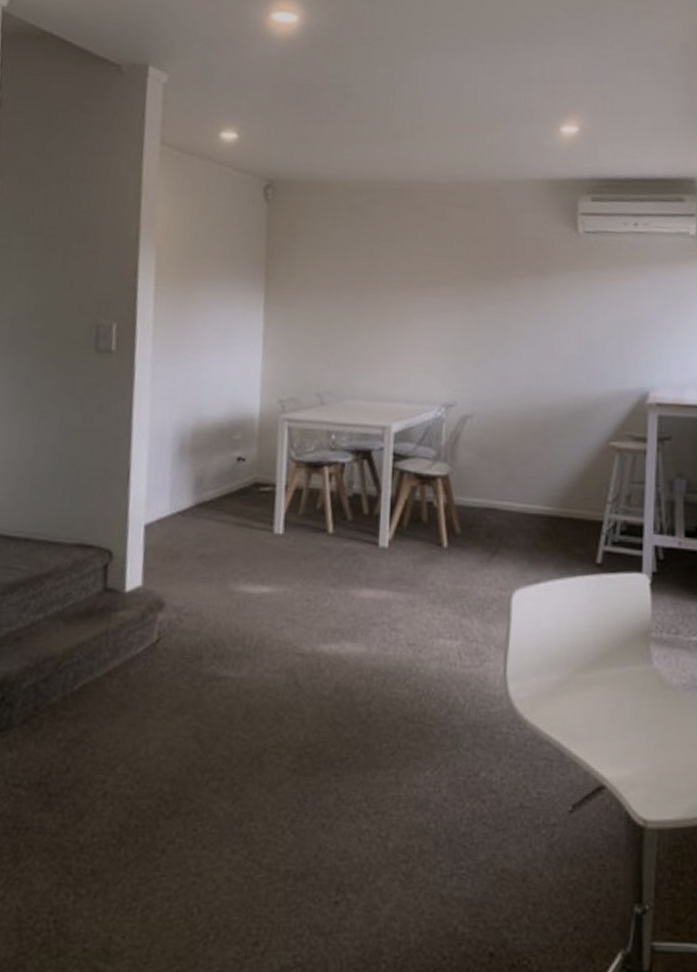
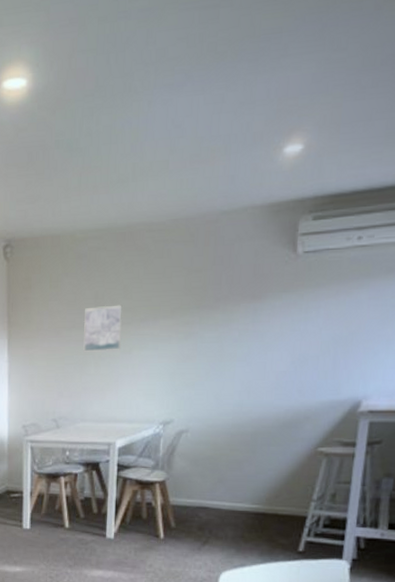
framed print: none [355,266,400,317] -> present [83,305,123,352]

